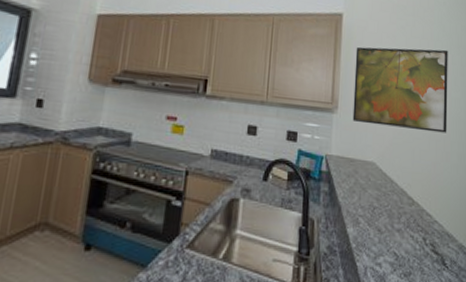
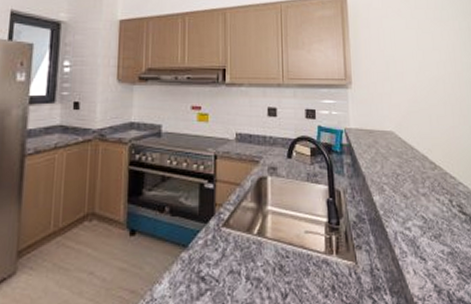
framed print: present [352,46,448,133] -> none [363,17,462,97]

